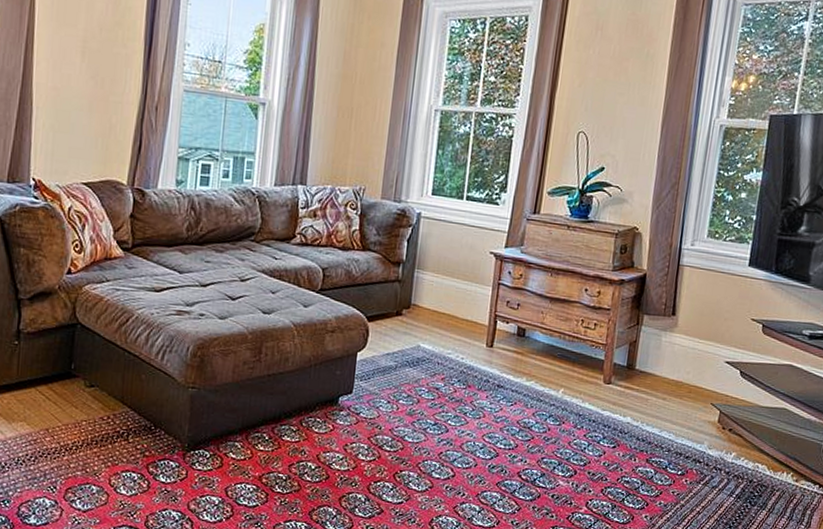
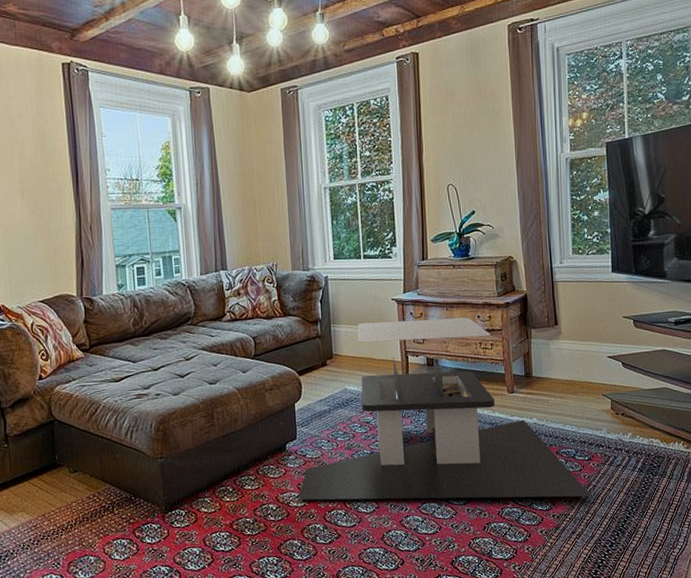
coffee table: none [342,273,677,517] -> present [298,317,591,501]

